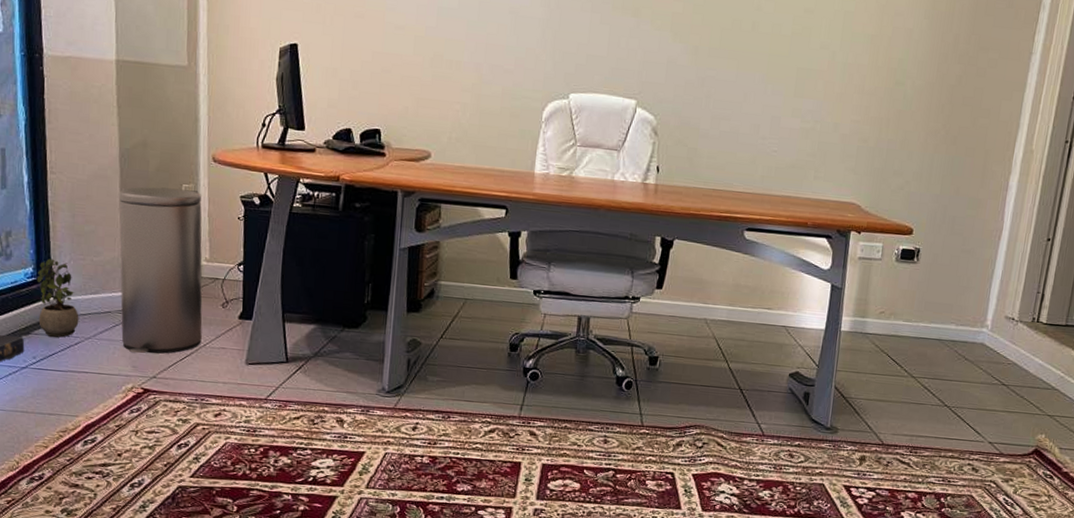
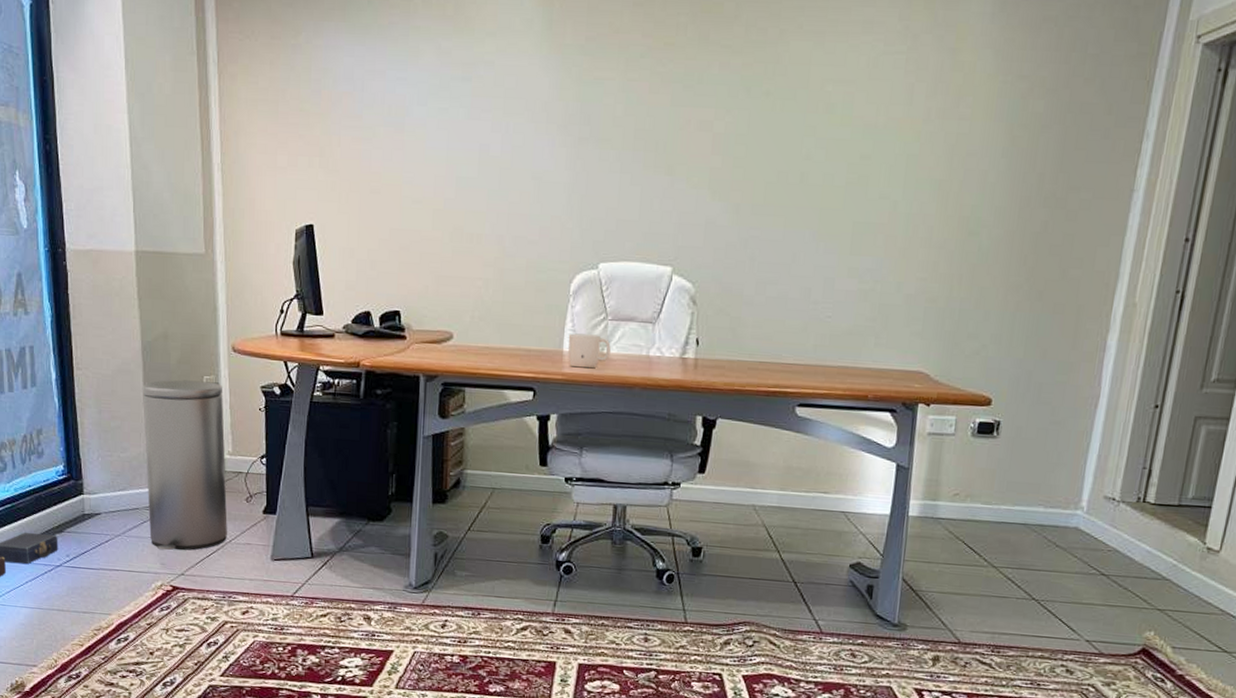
potted plant: present [36,258,79,338] -> none [67,456,109,535]
mug: none [539,157,579,190] -> present [568,333,611,369]

